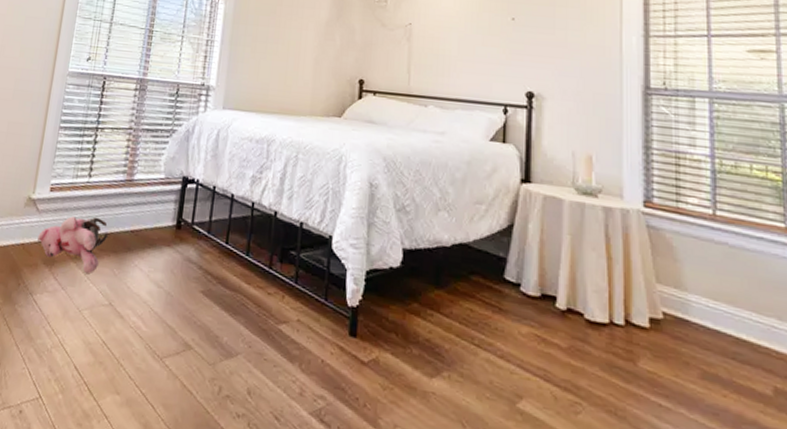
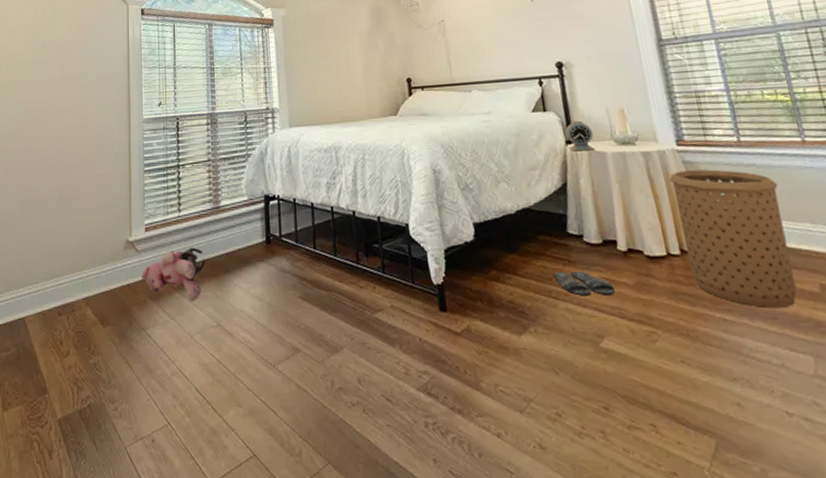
slippers: none [480,317,544,355] -> present [553,270,615,296]
alarm clock: none [523,159,553,195] -> present [565,120,595,152]
laundry basket: none [627,234,749,405] -> present [668,169,797,309]

